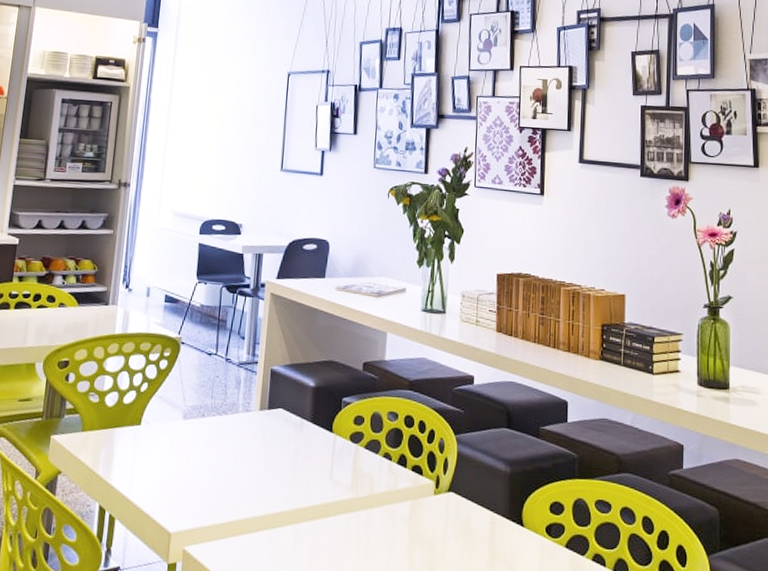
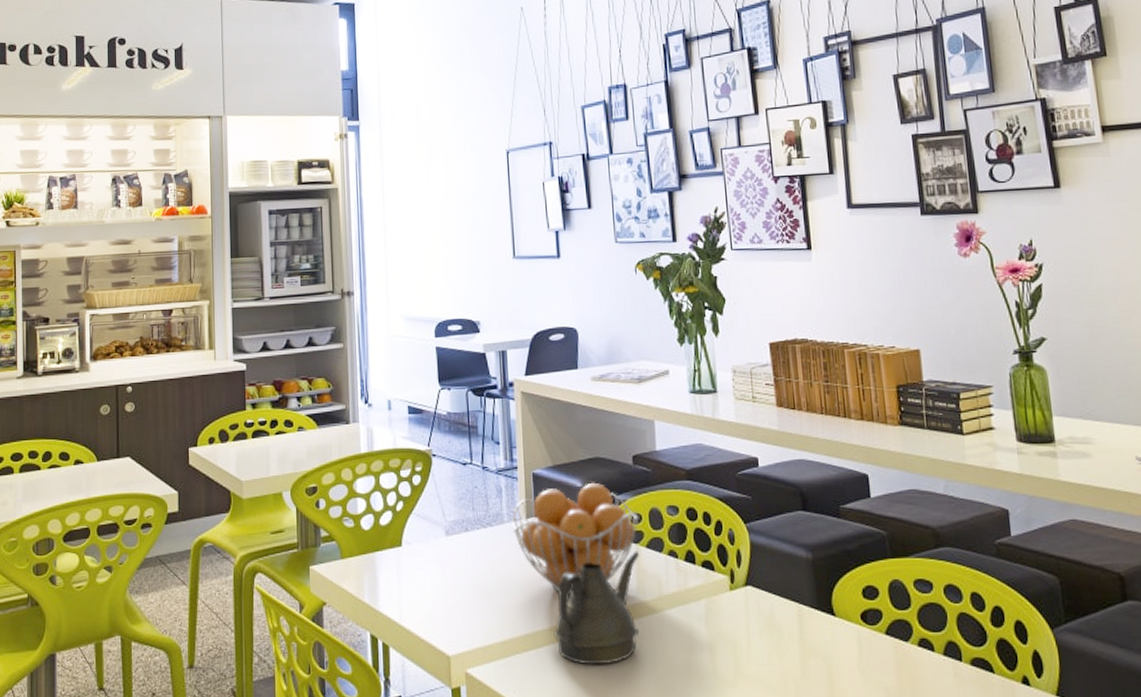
fruit basket: none [245,383,362,485] -> present [512,482,639,595]
teapot: none [270,450,357,554] -> present [553,550,640,665]

